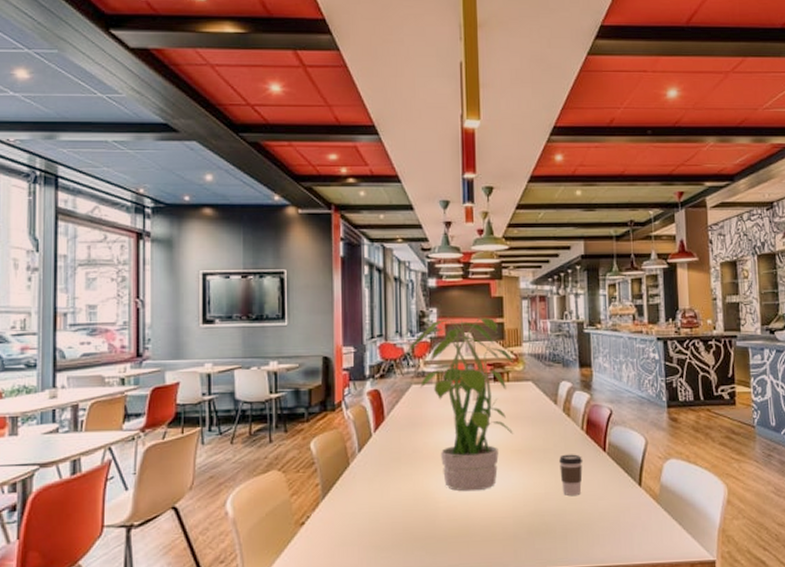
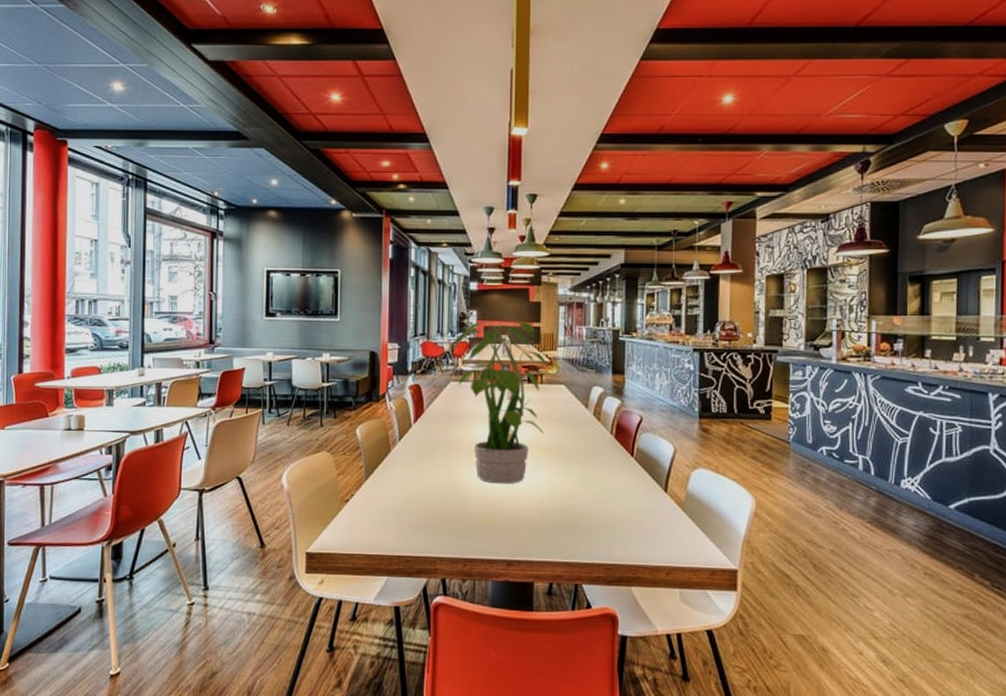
coffee cup: present [559,454,583,495] -> none [587,456,611,496]

